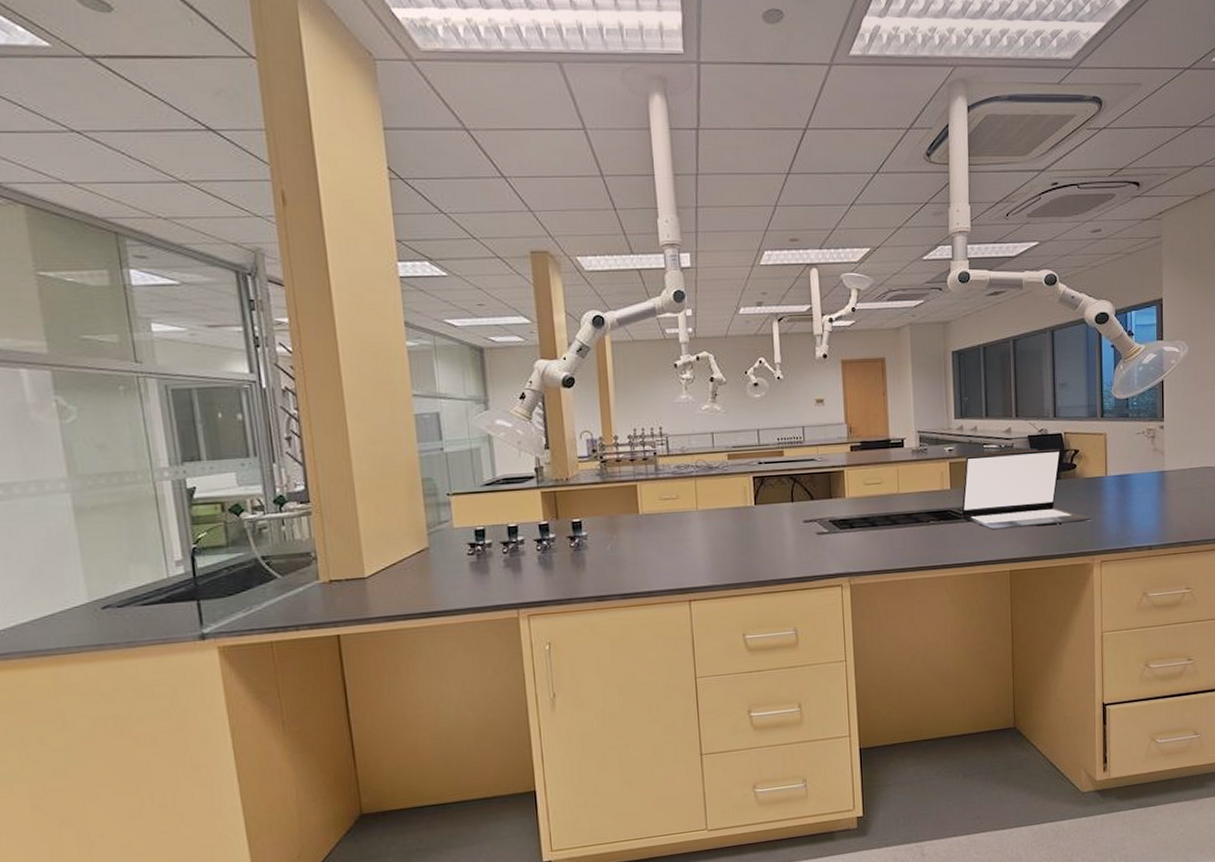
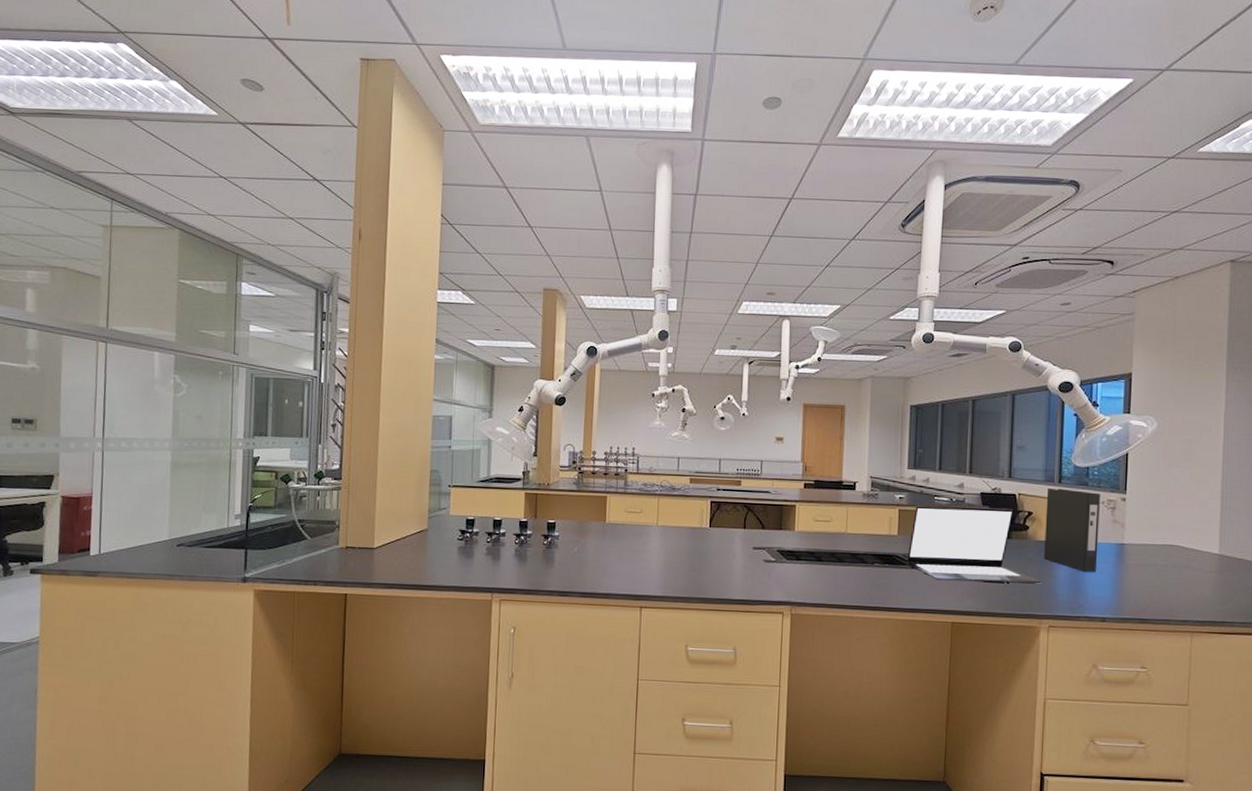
binder: none [1090,422,1142,504] -> present [1044,487,1101,573]

